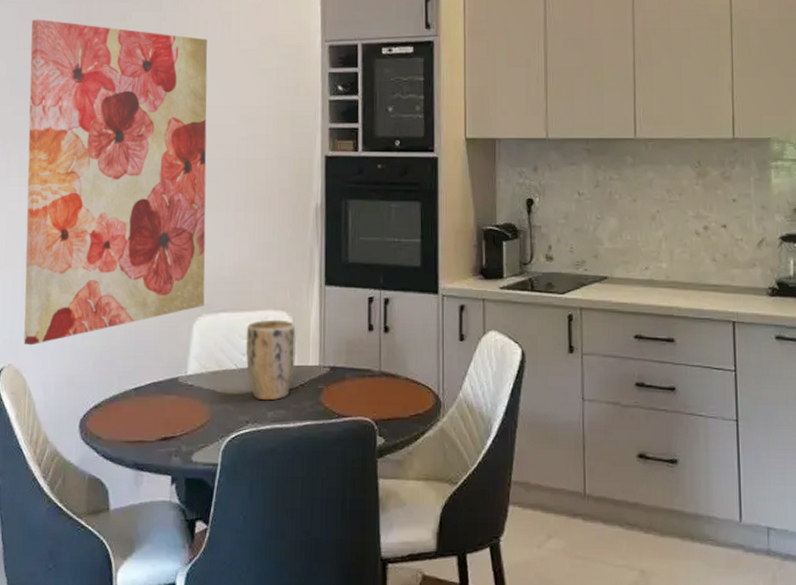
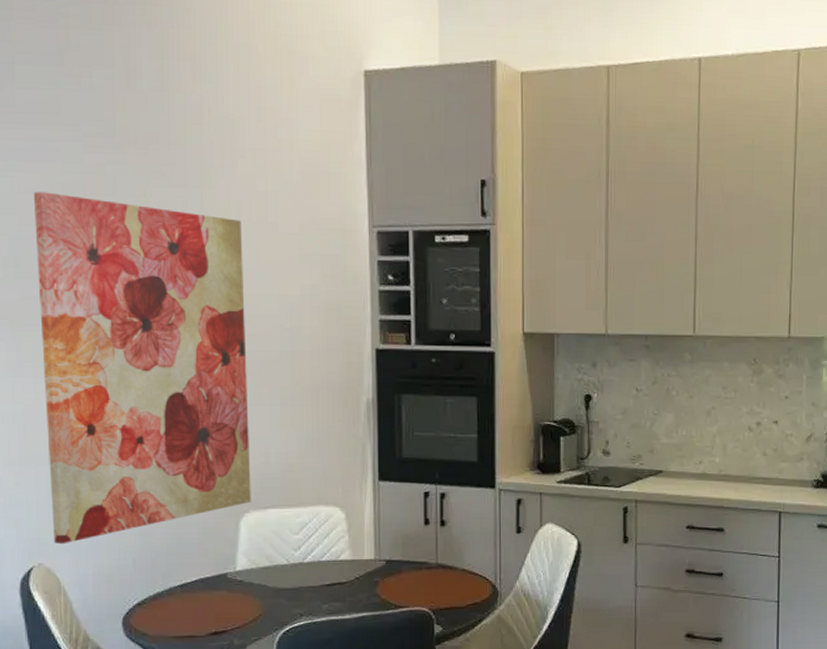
plant pot: present [246,319,296,401] -> none [297,515,350,594]

